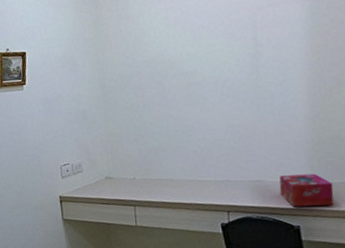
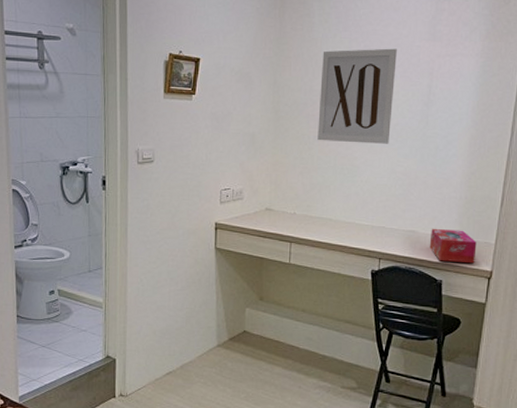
wall art: none [140,9,221,108] -> present [317,48,397,144]

